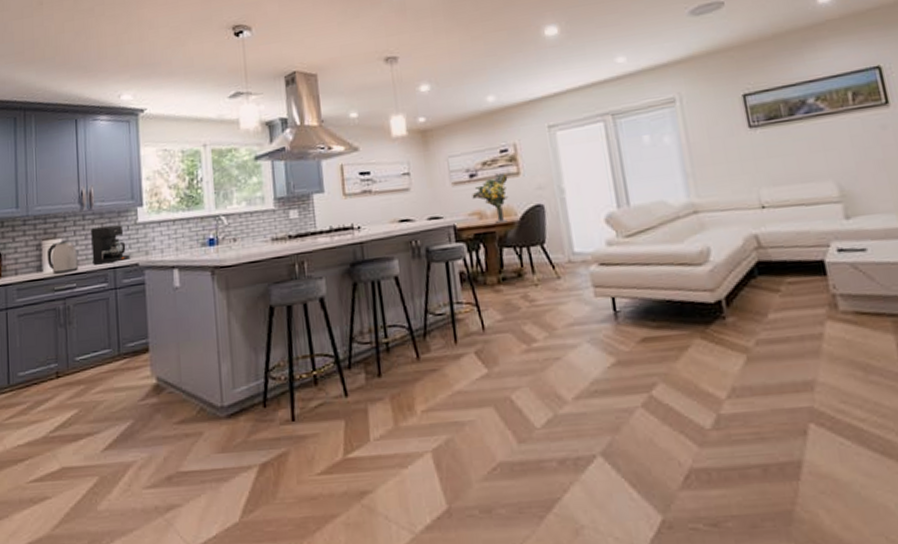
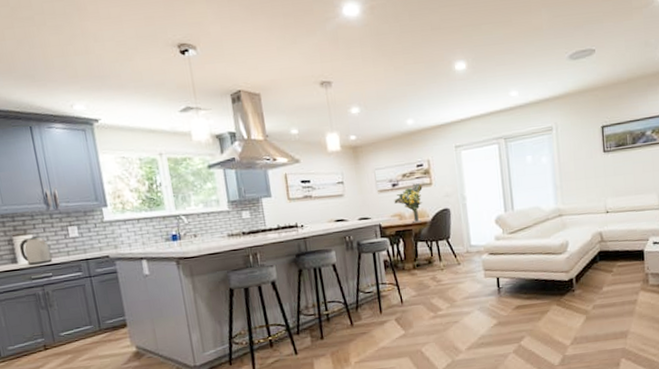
coffee maker: present [91,225,131,265] -> none [60,223,101,257]

